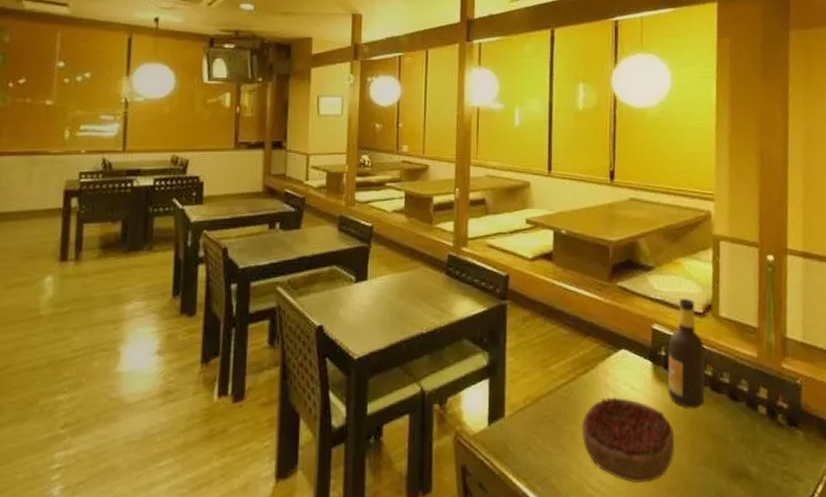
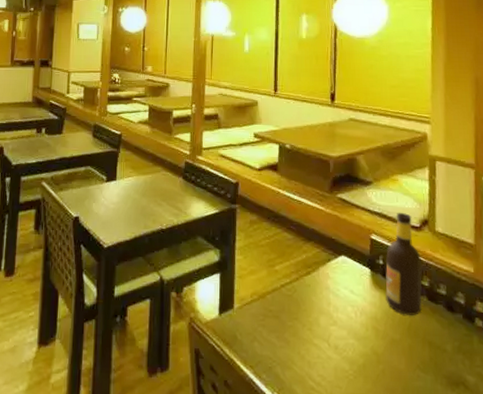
decorative bowl: present [581,397,675,484] -> none [303,299,393,382]

